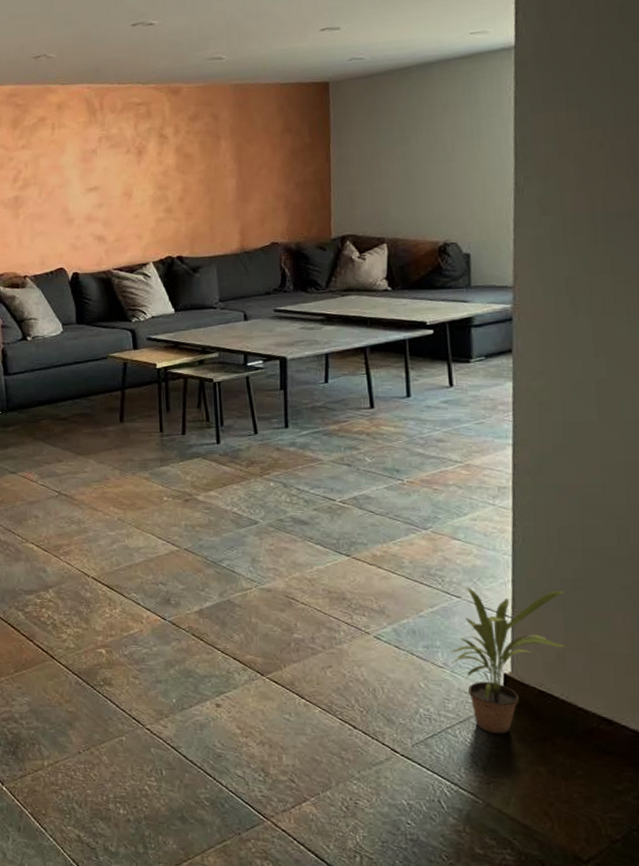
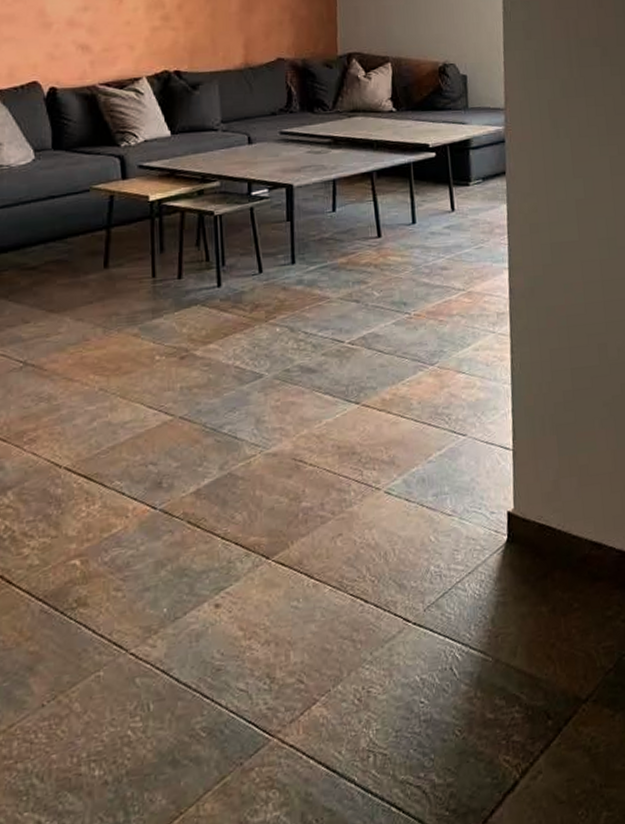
potted plant: present [450,588,565,735] -> none [457,415,559,580]

